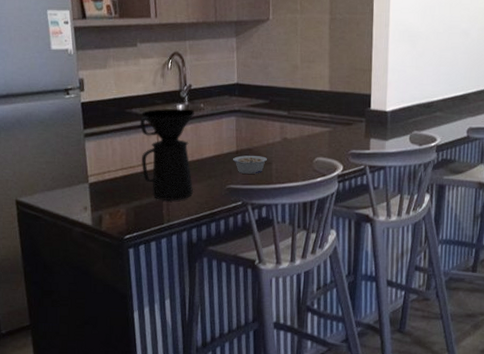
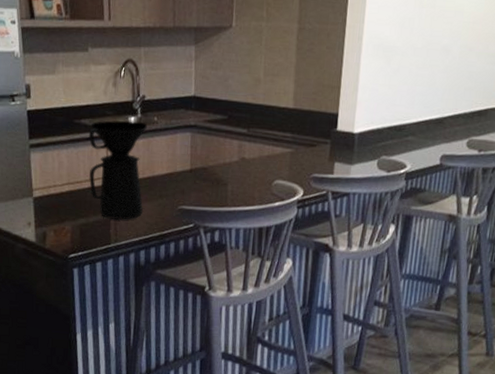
legume: present [233,155,267,174] -> none [186,174,223,195]

